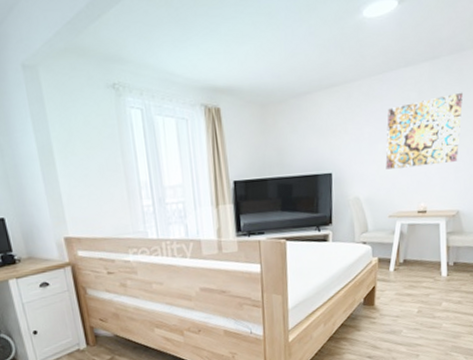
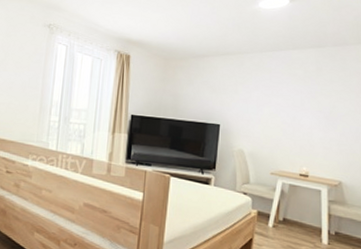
wall art: present [385,92,463,169] -> none [270,77,346,136]

